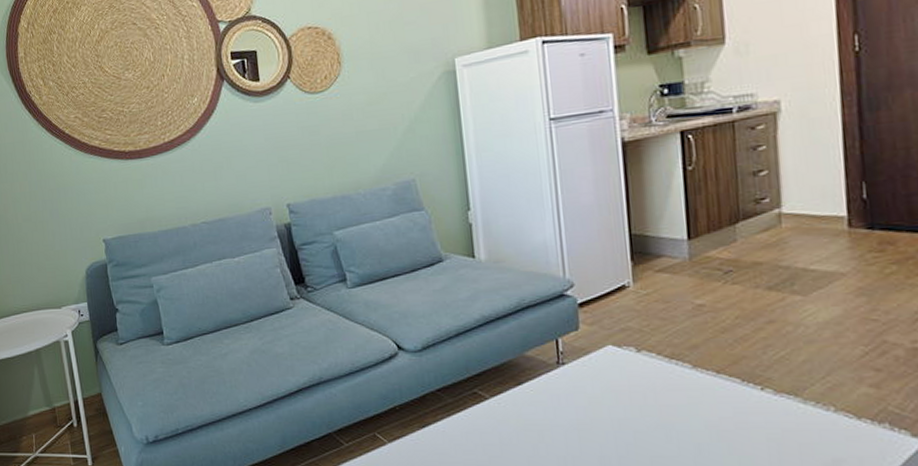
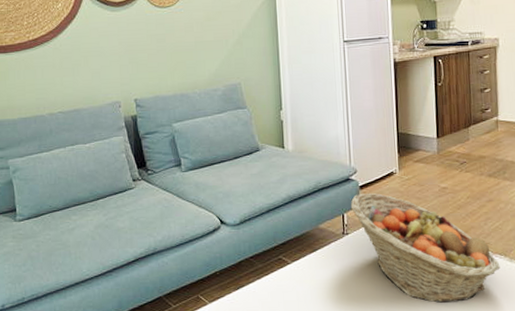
fruit basket: none [566,312,789,454] -> present [350,193,500,303]

